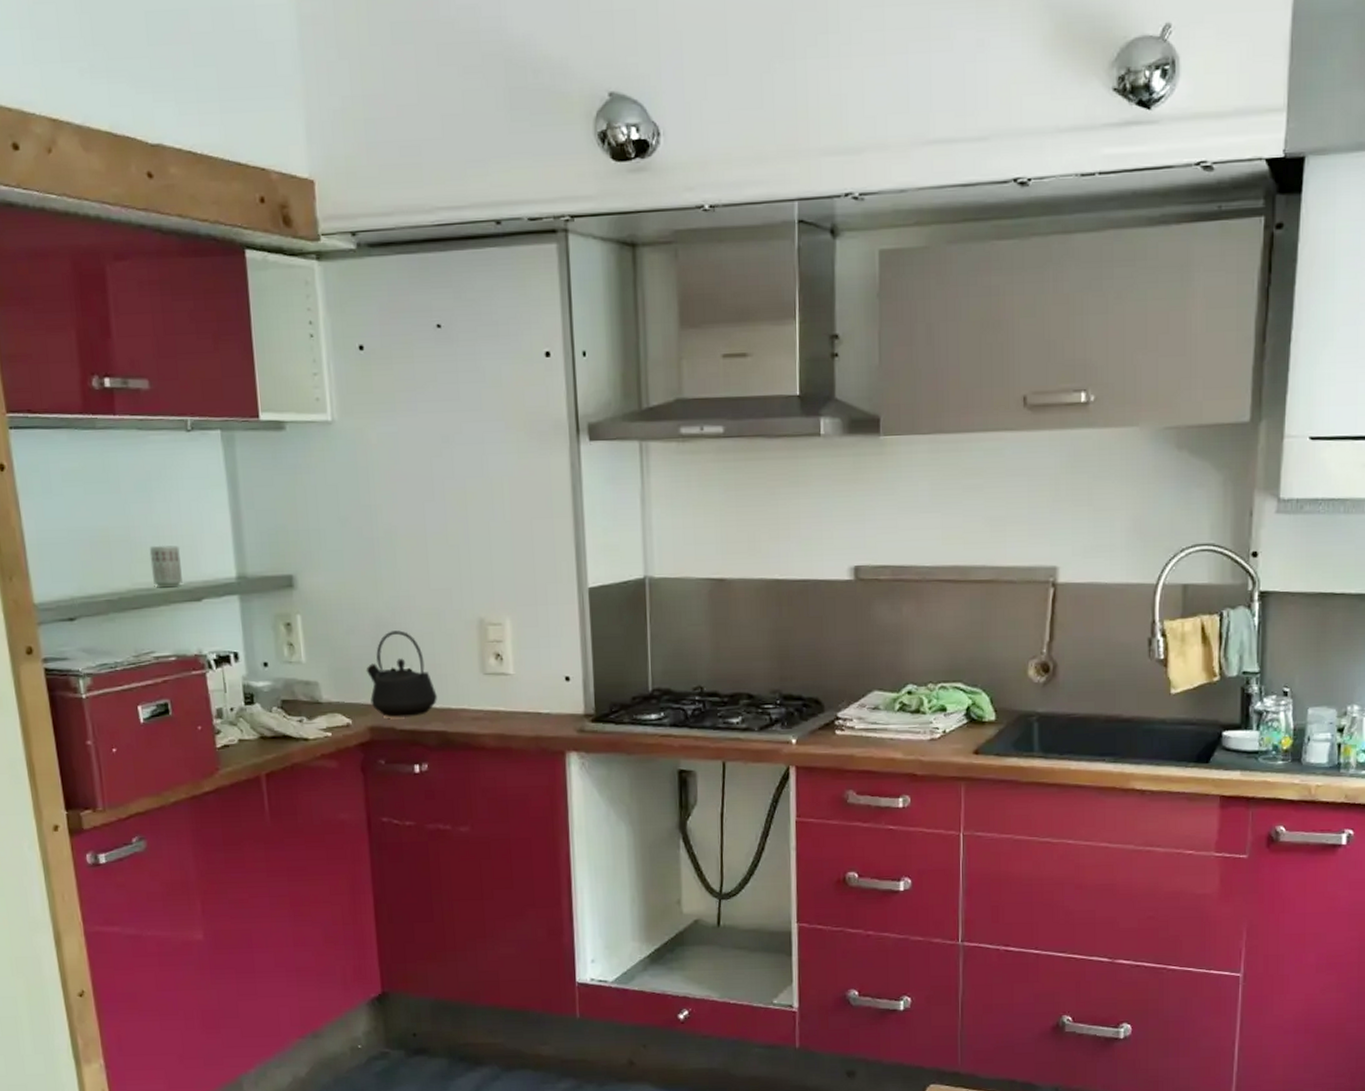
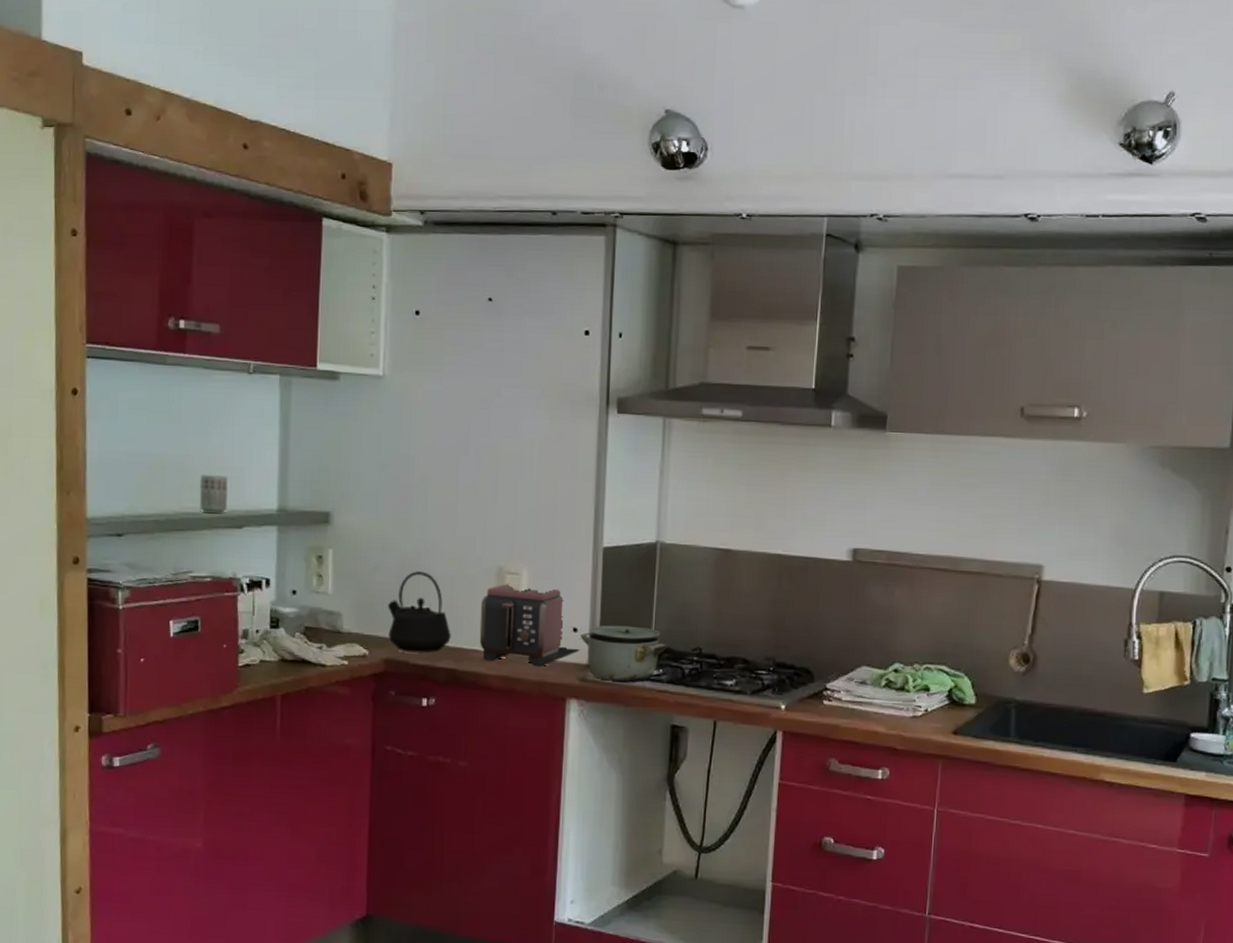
toaster: none [464,635,575,722] -> present [479,583,582,668]
saucepan: none [574,669,666,729] -> present [581,625,667,682]

